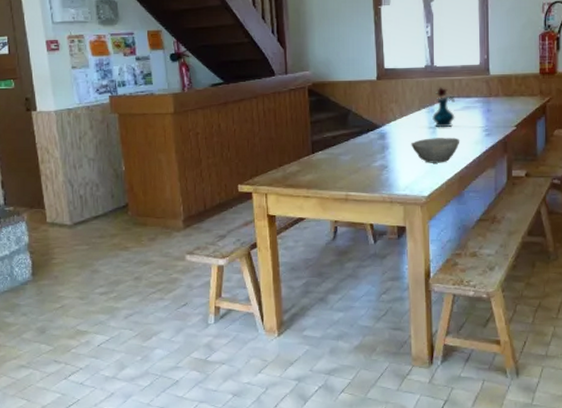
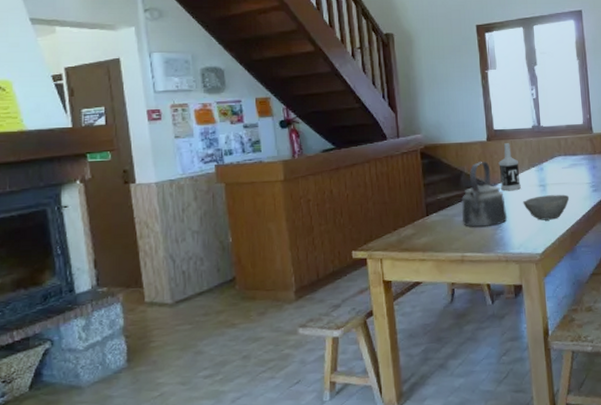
kettle: none [348,101,394,168] -> present [462,162,508,228]
vodka: none [388,83,410,132] -> present [498,143,521,191]
vase: present [432,87,455,127] -> none [542,146,563,185]

